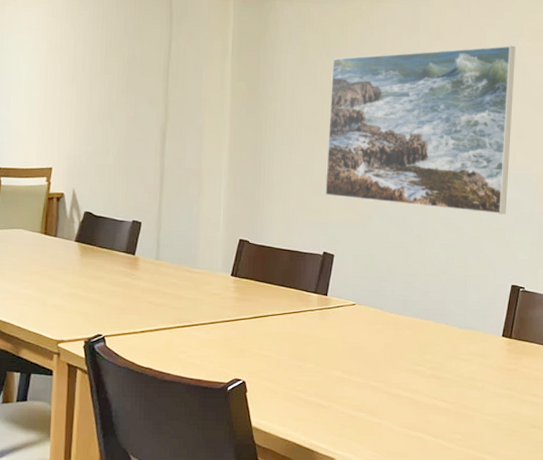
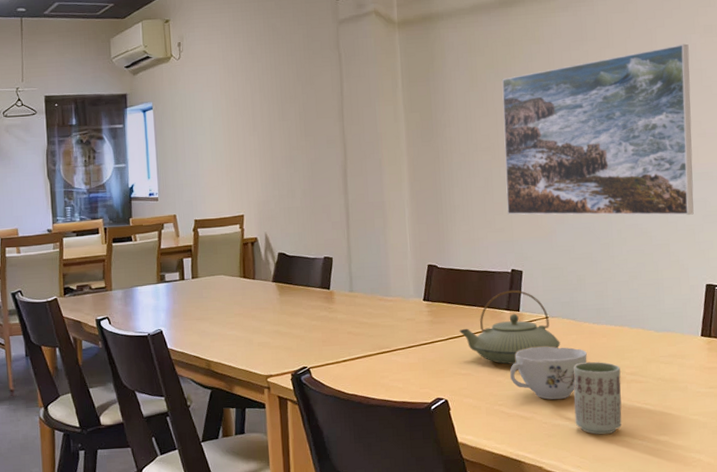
teapot: none [264,273,365,349] -> present [459,290,560,364]
teacup: none [312,334,390,390] -> present [510,346,587,400]
cup: none [372,353,421,429] -> present [573,361,622,435]

